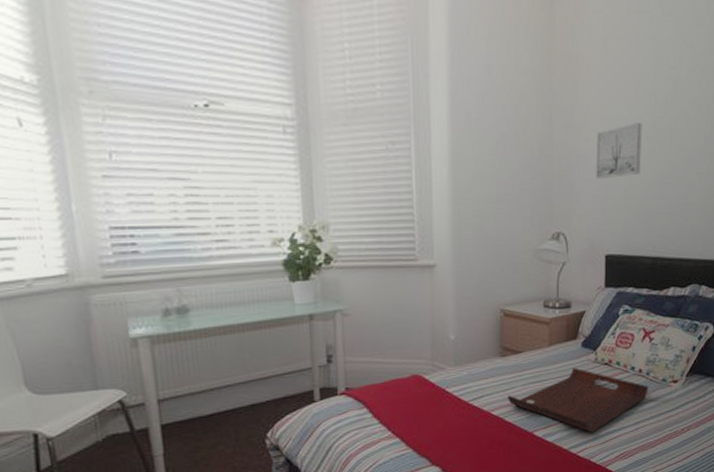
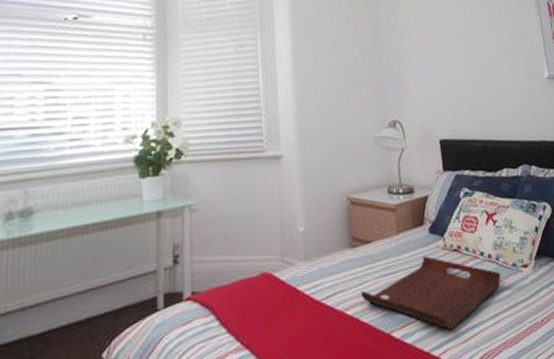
wall art: present [596,123,642,180] -> none [418,25,460,73]

